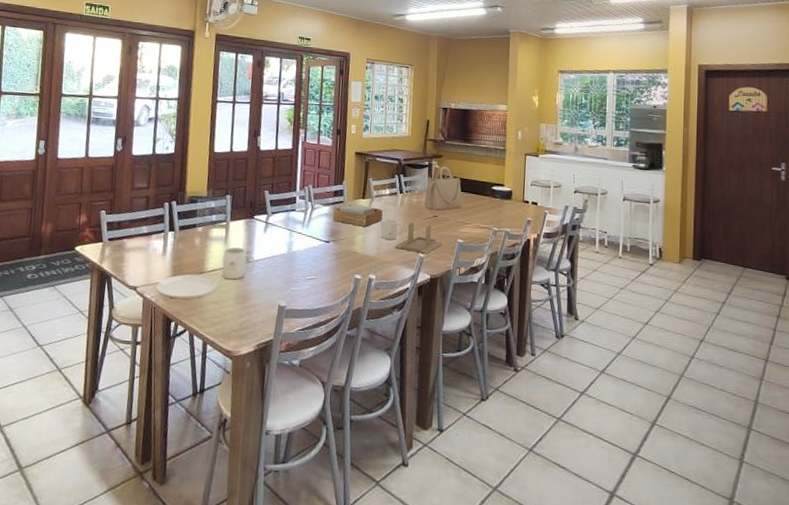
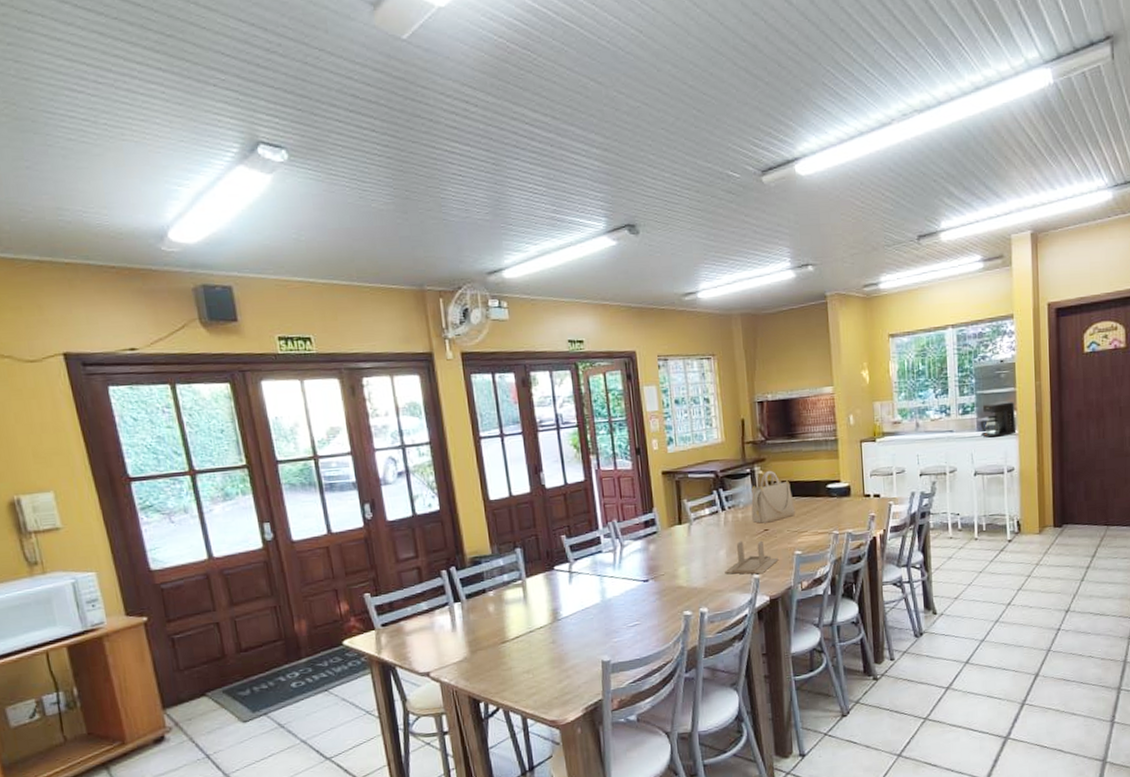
plate: present [156,274,219,300] -> none [452,644,528,678]
mug: present [222,247,255,280] -> none [525,605,566,644]
napkin holder: present [333,204,383,227] -> none [647,531,706,557]
mug: present [380,218,404,241] -> none [704,541,733,567]

